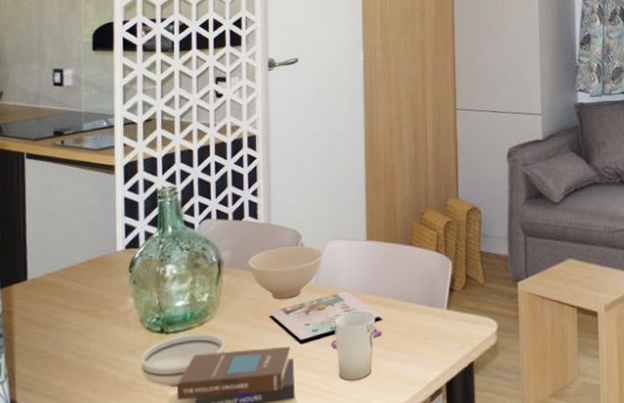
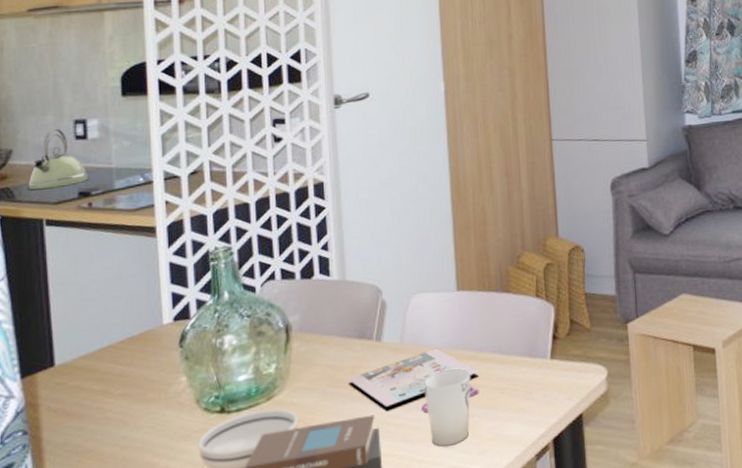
kettle: none [14,75,63,128] -> present [28,128,90,191]
bowl: present [248,246,323,300] -> none [321,302,408,364]

